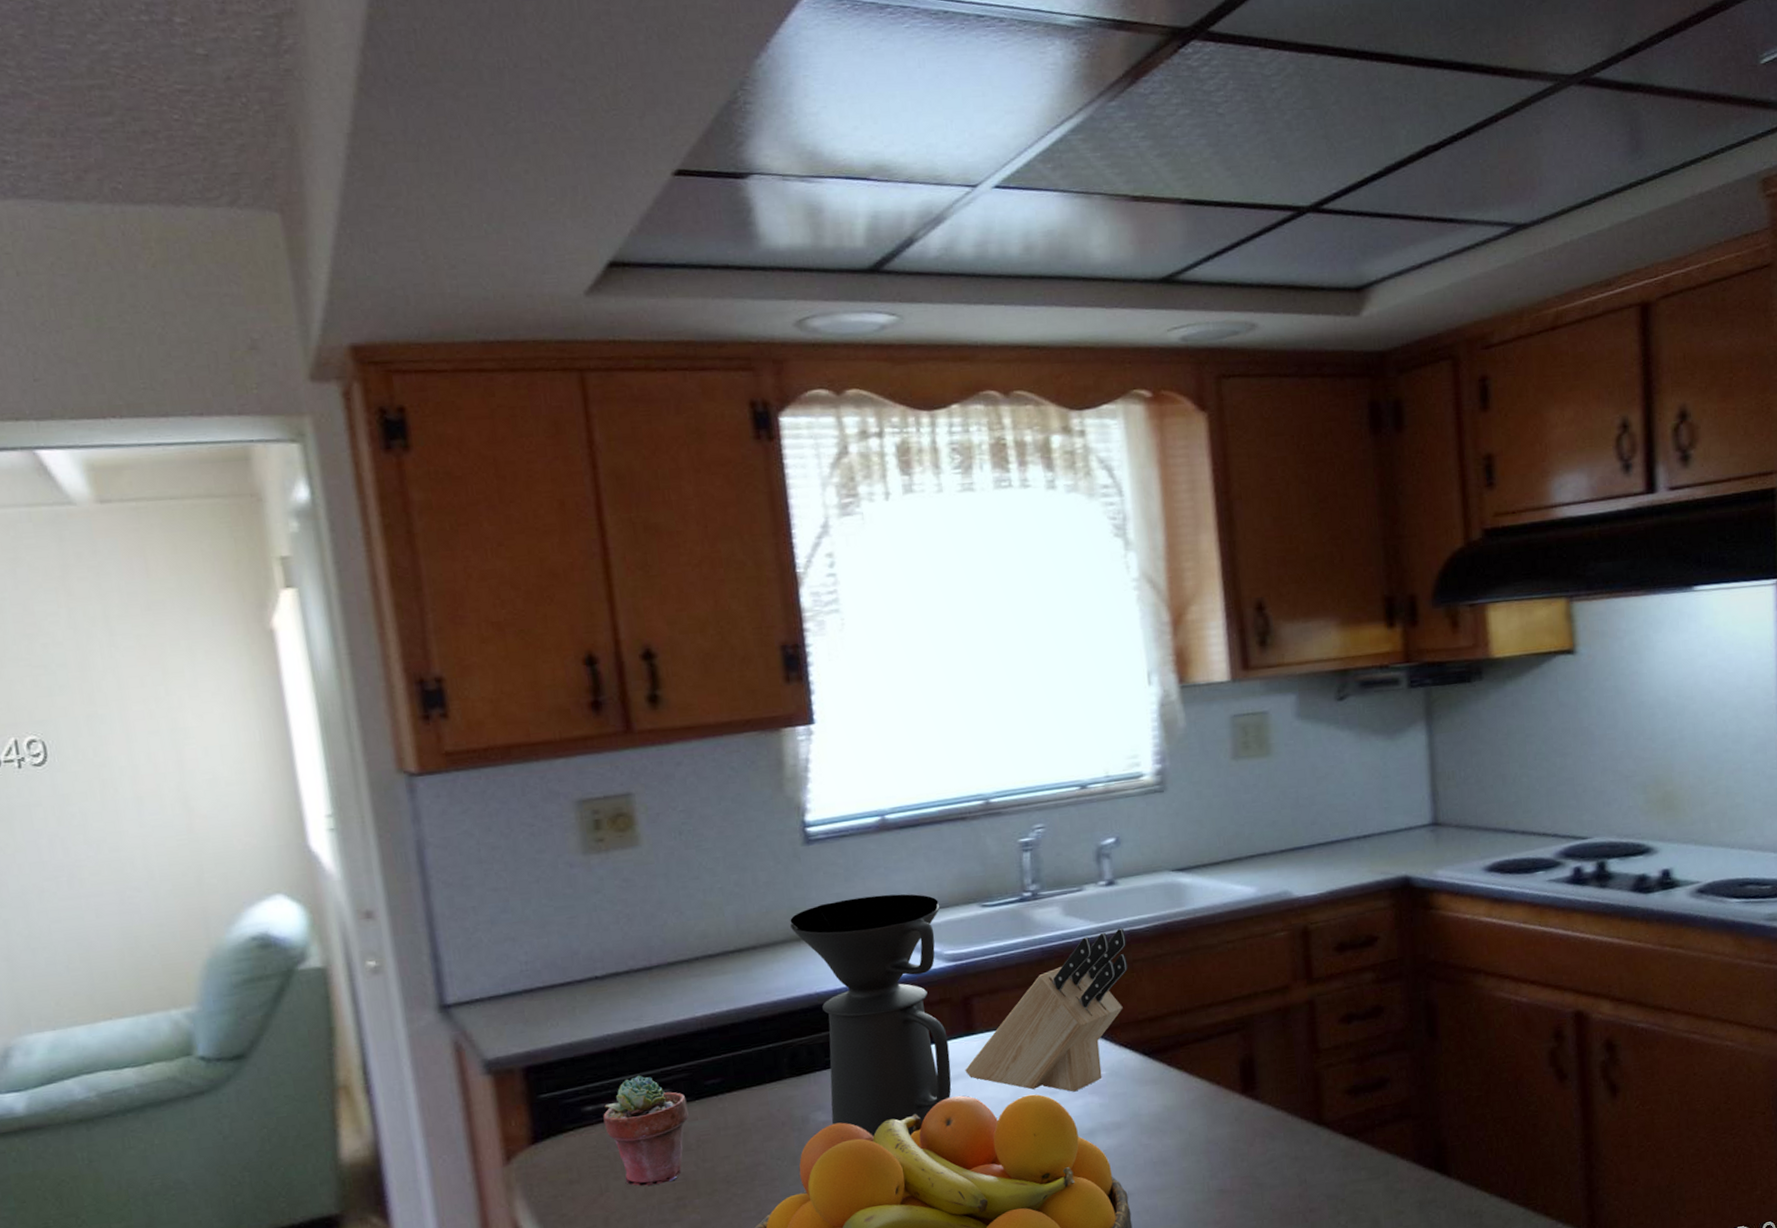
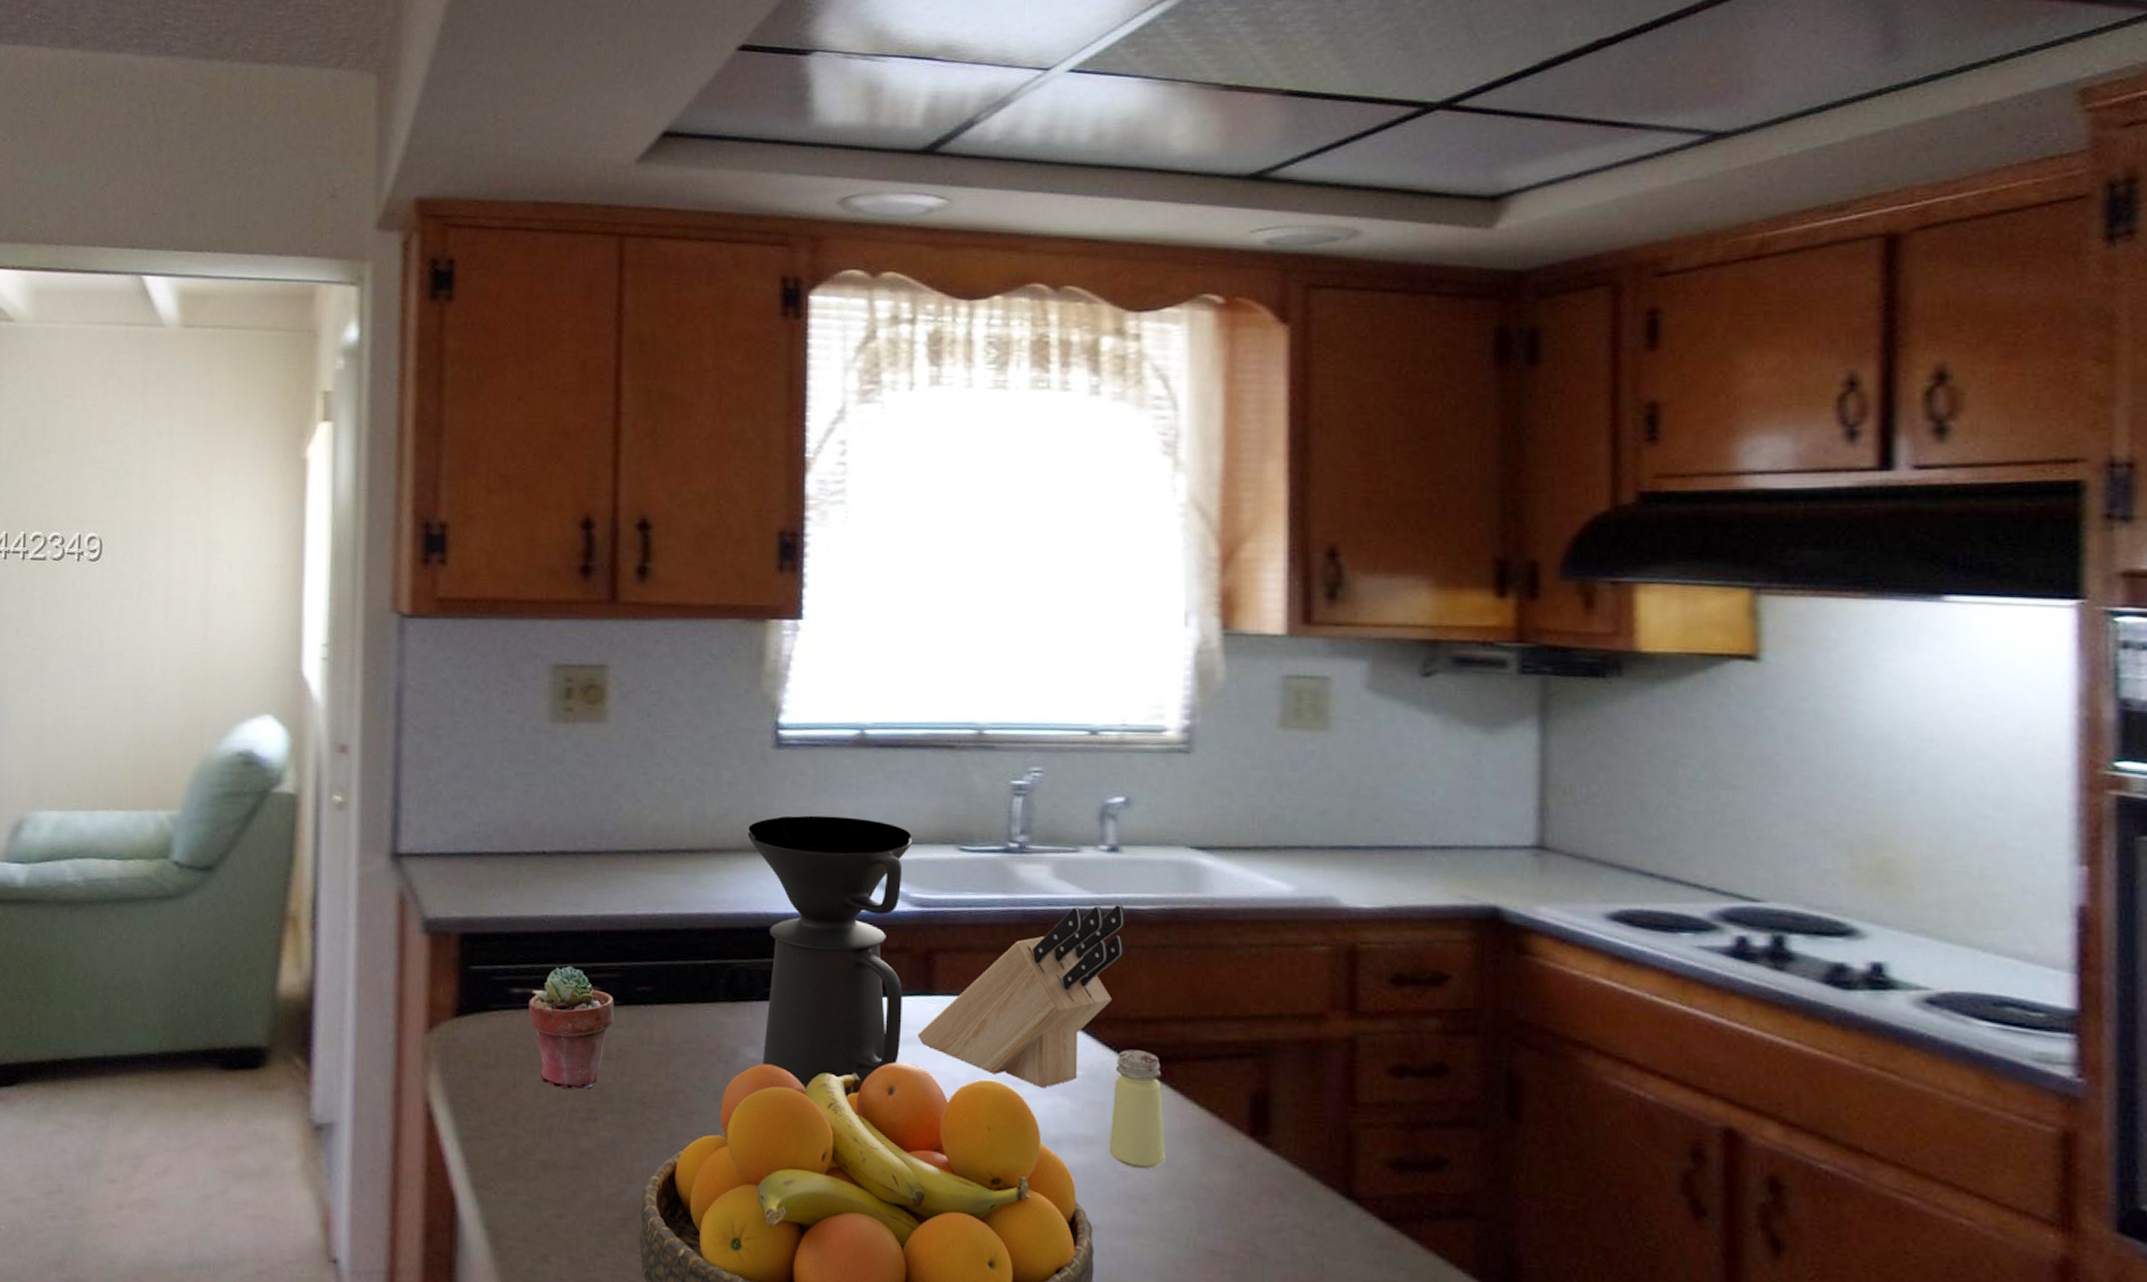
saltshaker: none [1132,1043,1180,1140] -> present [1110,1049,1166,1169]

